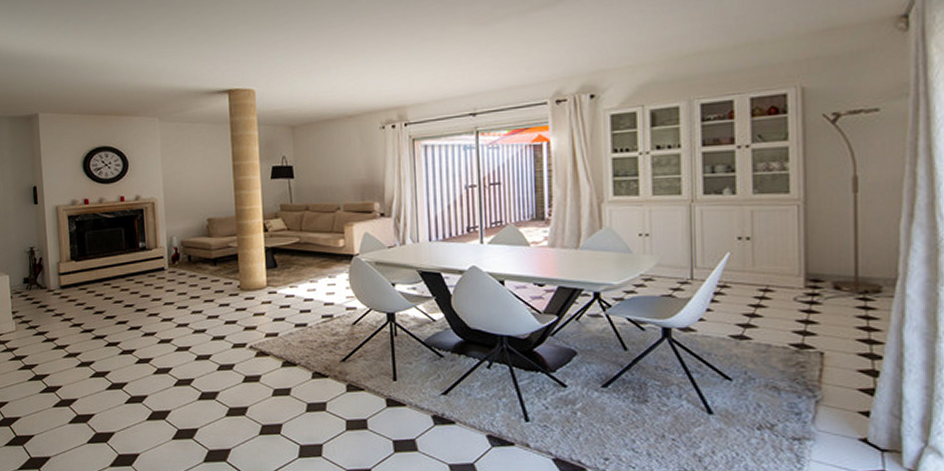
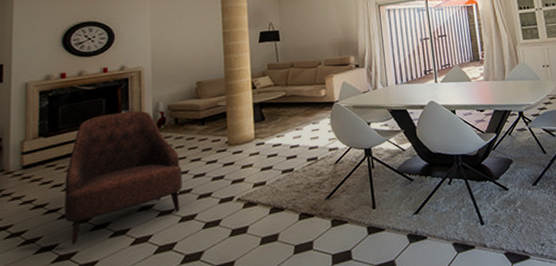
armchair: none [95,243,198,365] -> present [65,110,183,245]

